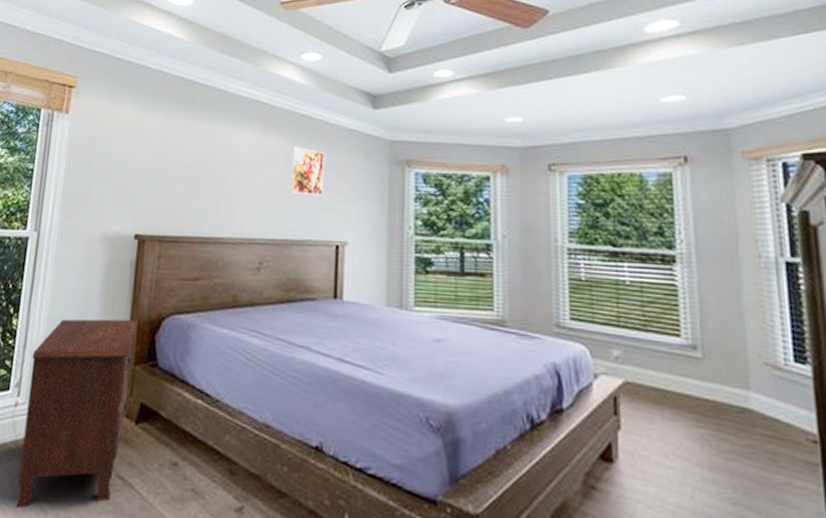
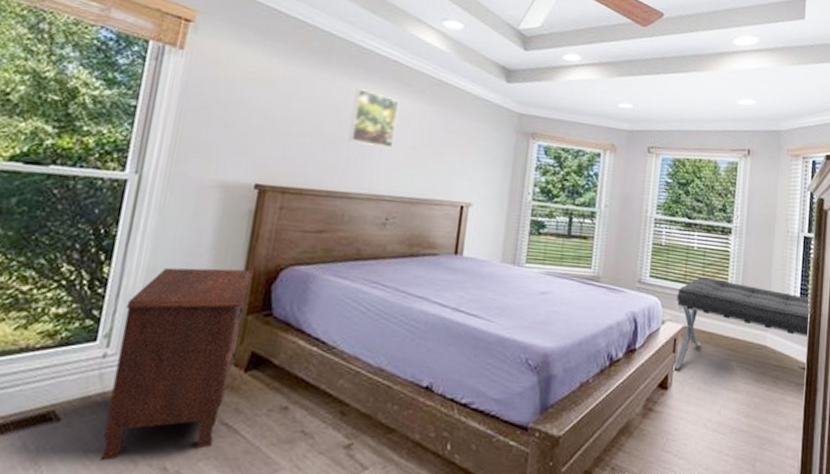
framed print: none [217,132,263,190] -> present [348,88,399,149]
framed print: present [289,146,324,196] -> none [421,109,457,160]
bench: none [610,319,813,438] -> present [672,277,809,370]

